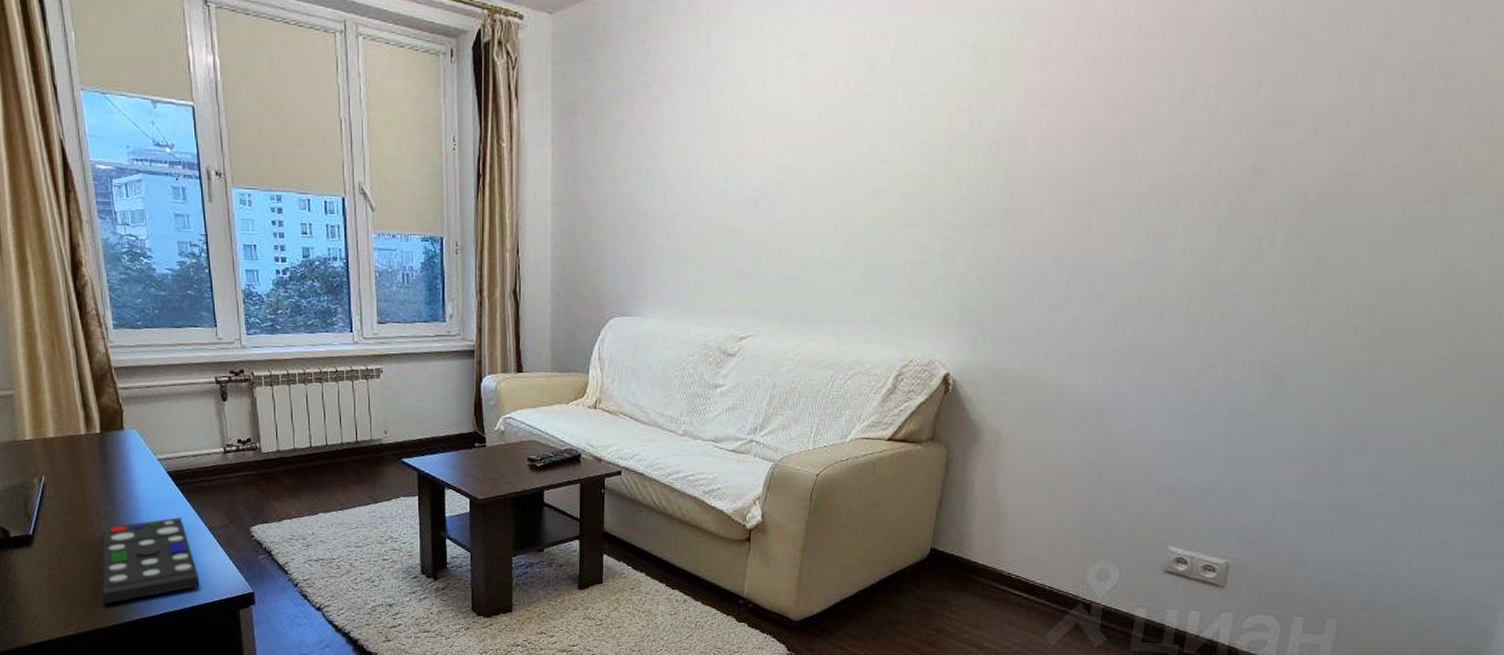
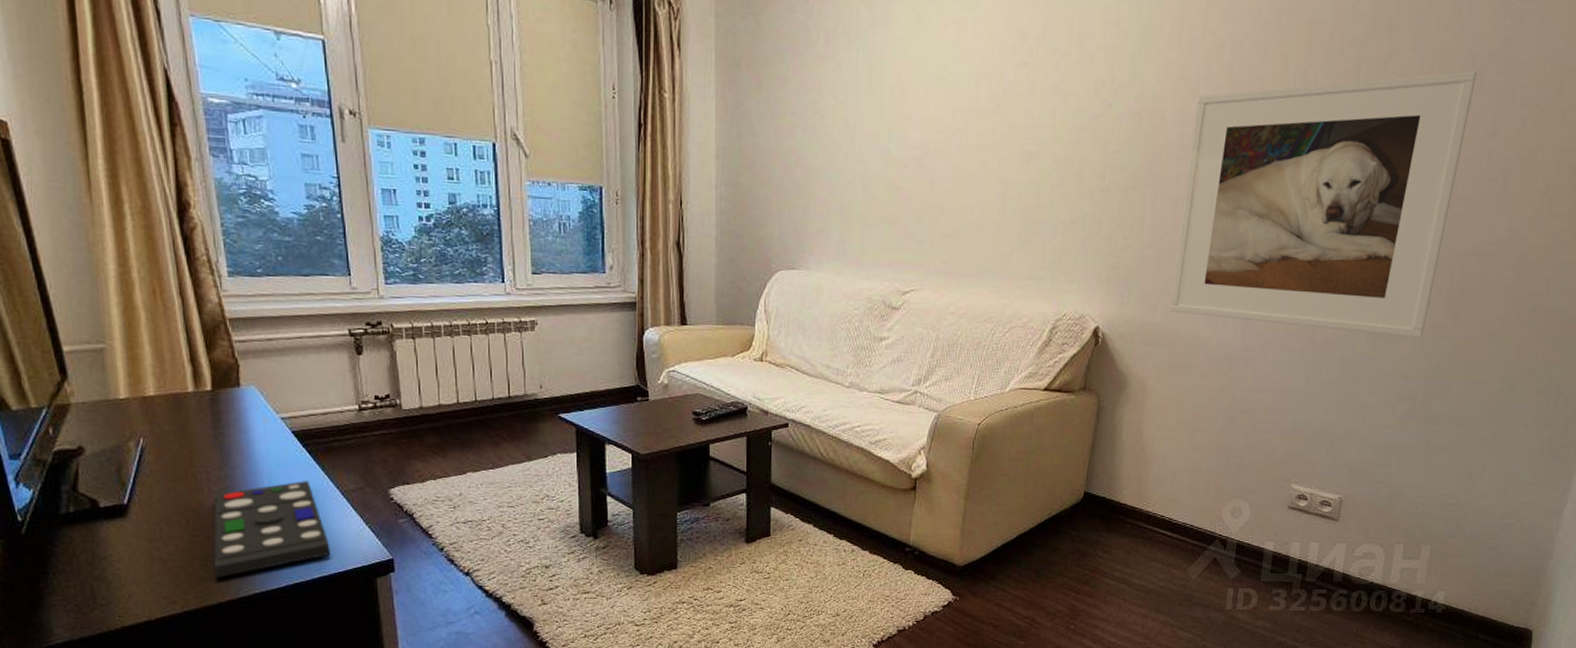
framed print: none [1028,78,1409,385] -> present [1169,71,1477,338]

